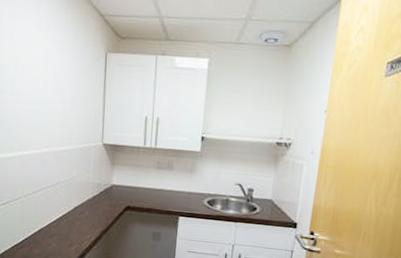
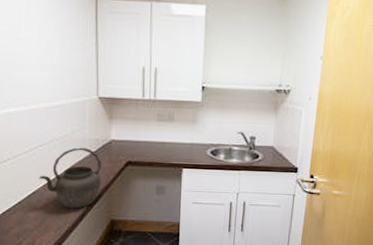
kettle: none [45,190,102,249] -> present [38,147,101,209]

